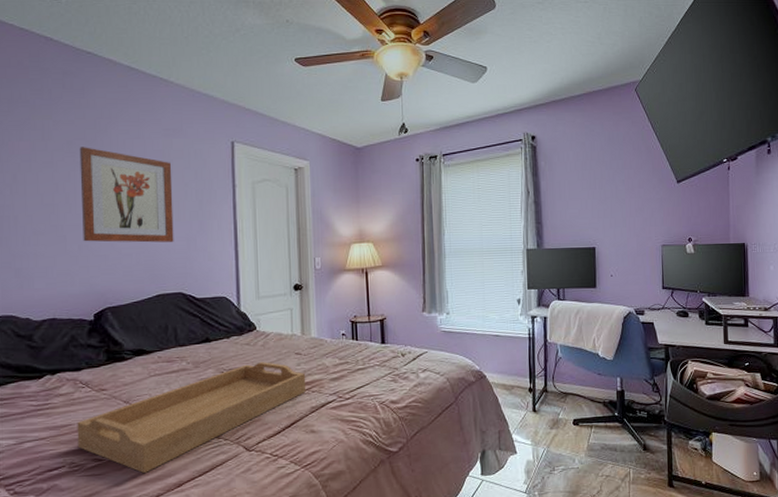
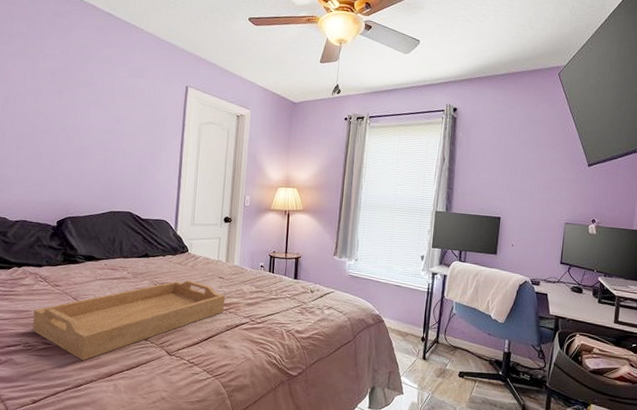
wall art: present [79,147,174,243] -> none [55,78,134,168]

